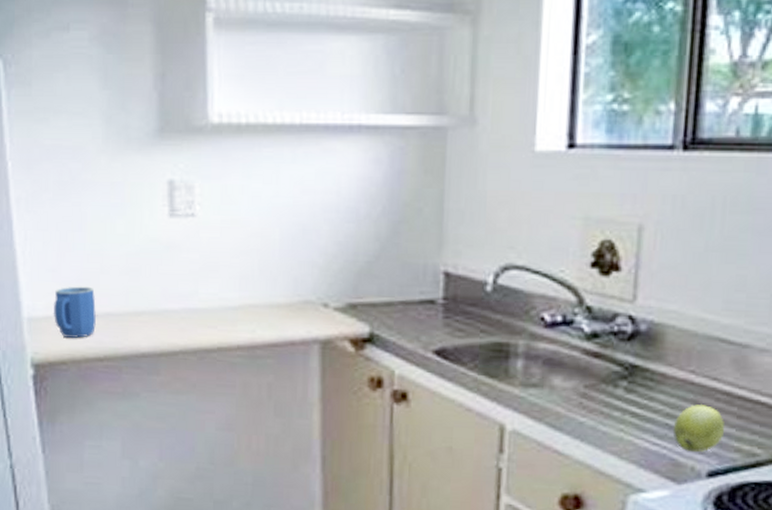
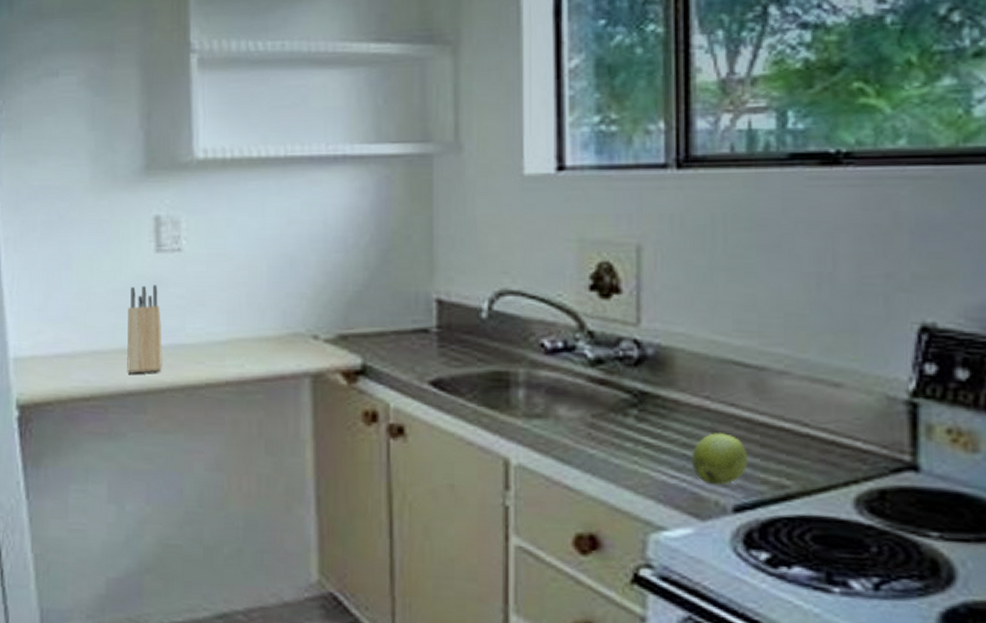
mug: present [53,286,96,338] -> none [39,324,82,377]
knife block: none [140,249,176,336] -> present [127,285,162,374]

